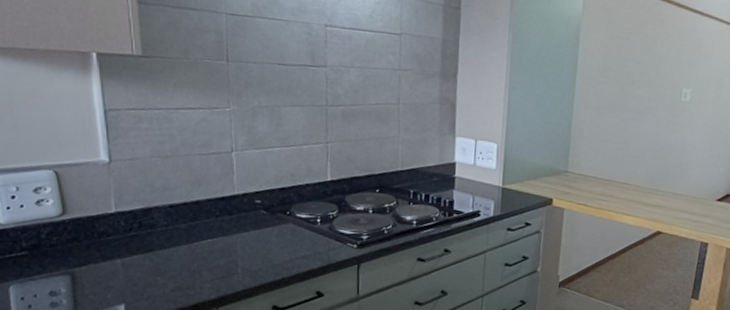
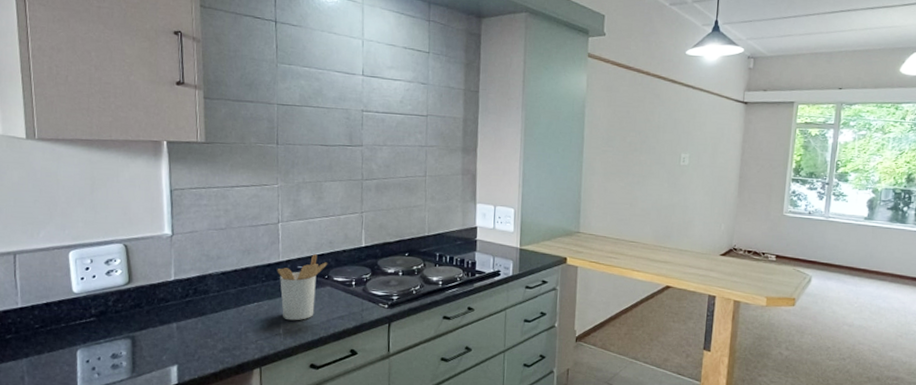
utensil holder: none [232,187,290,260] -> present [277,254,328,321]

